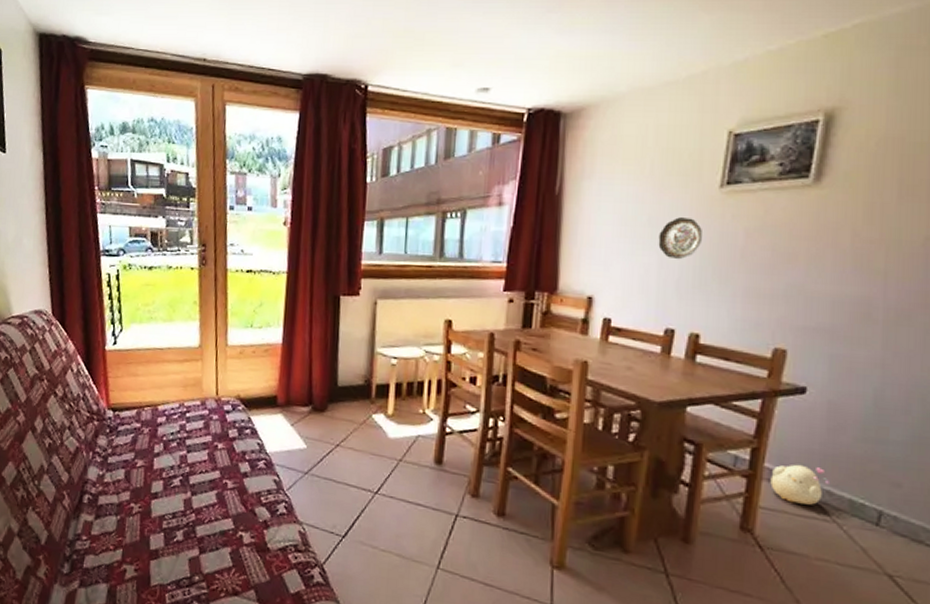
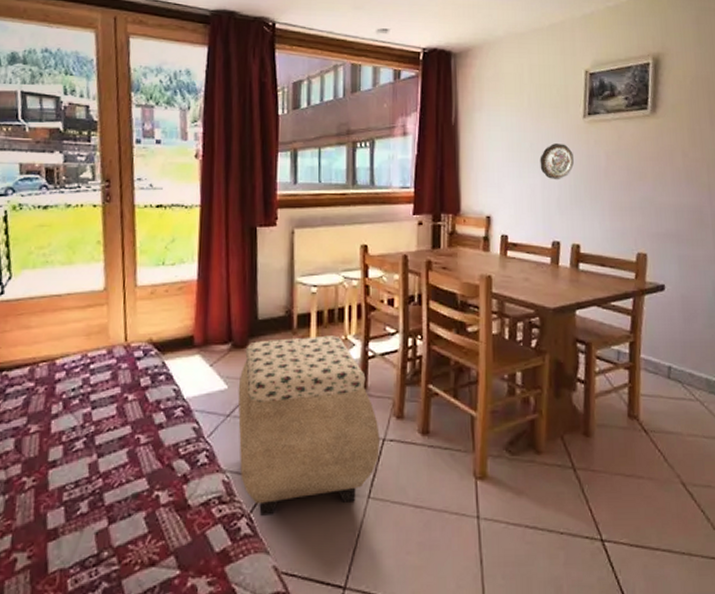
ottoman: none [315,406,453,570] -> present [238,335,380,516]
plush toy: present [770,464,829,505] -> none [647,352,690,387]

